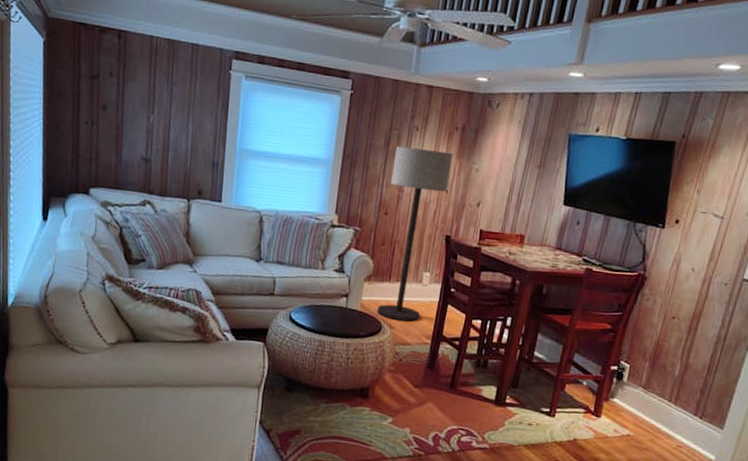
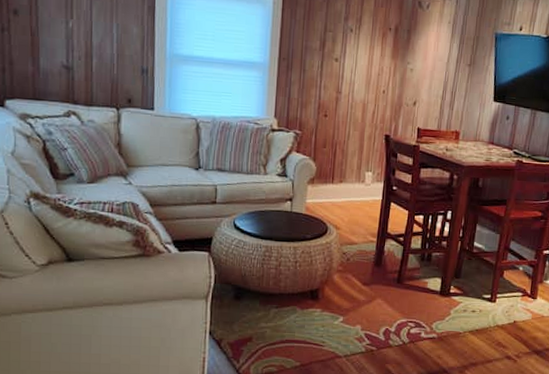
floor lamp: present [376,146,453,322] -> none [322,47,388,221]

